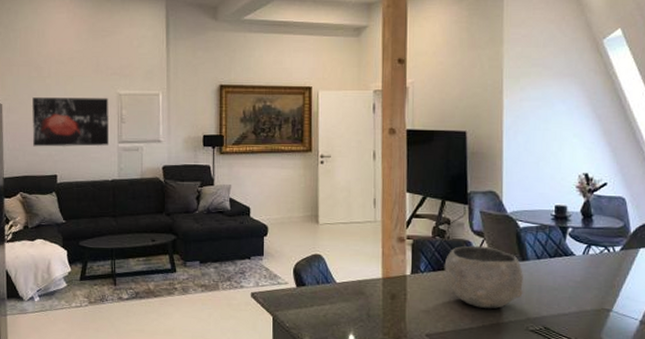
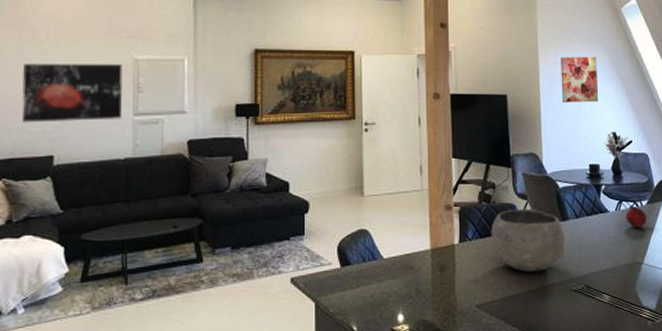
wall art: none [527,92,570,142] -> present [560,56,599,103]
fruit: none [594,251,619,274] -> present [625,206,647,228]

